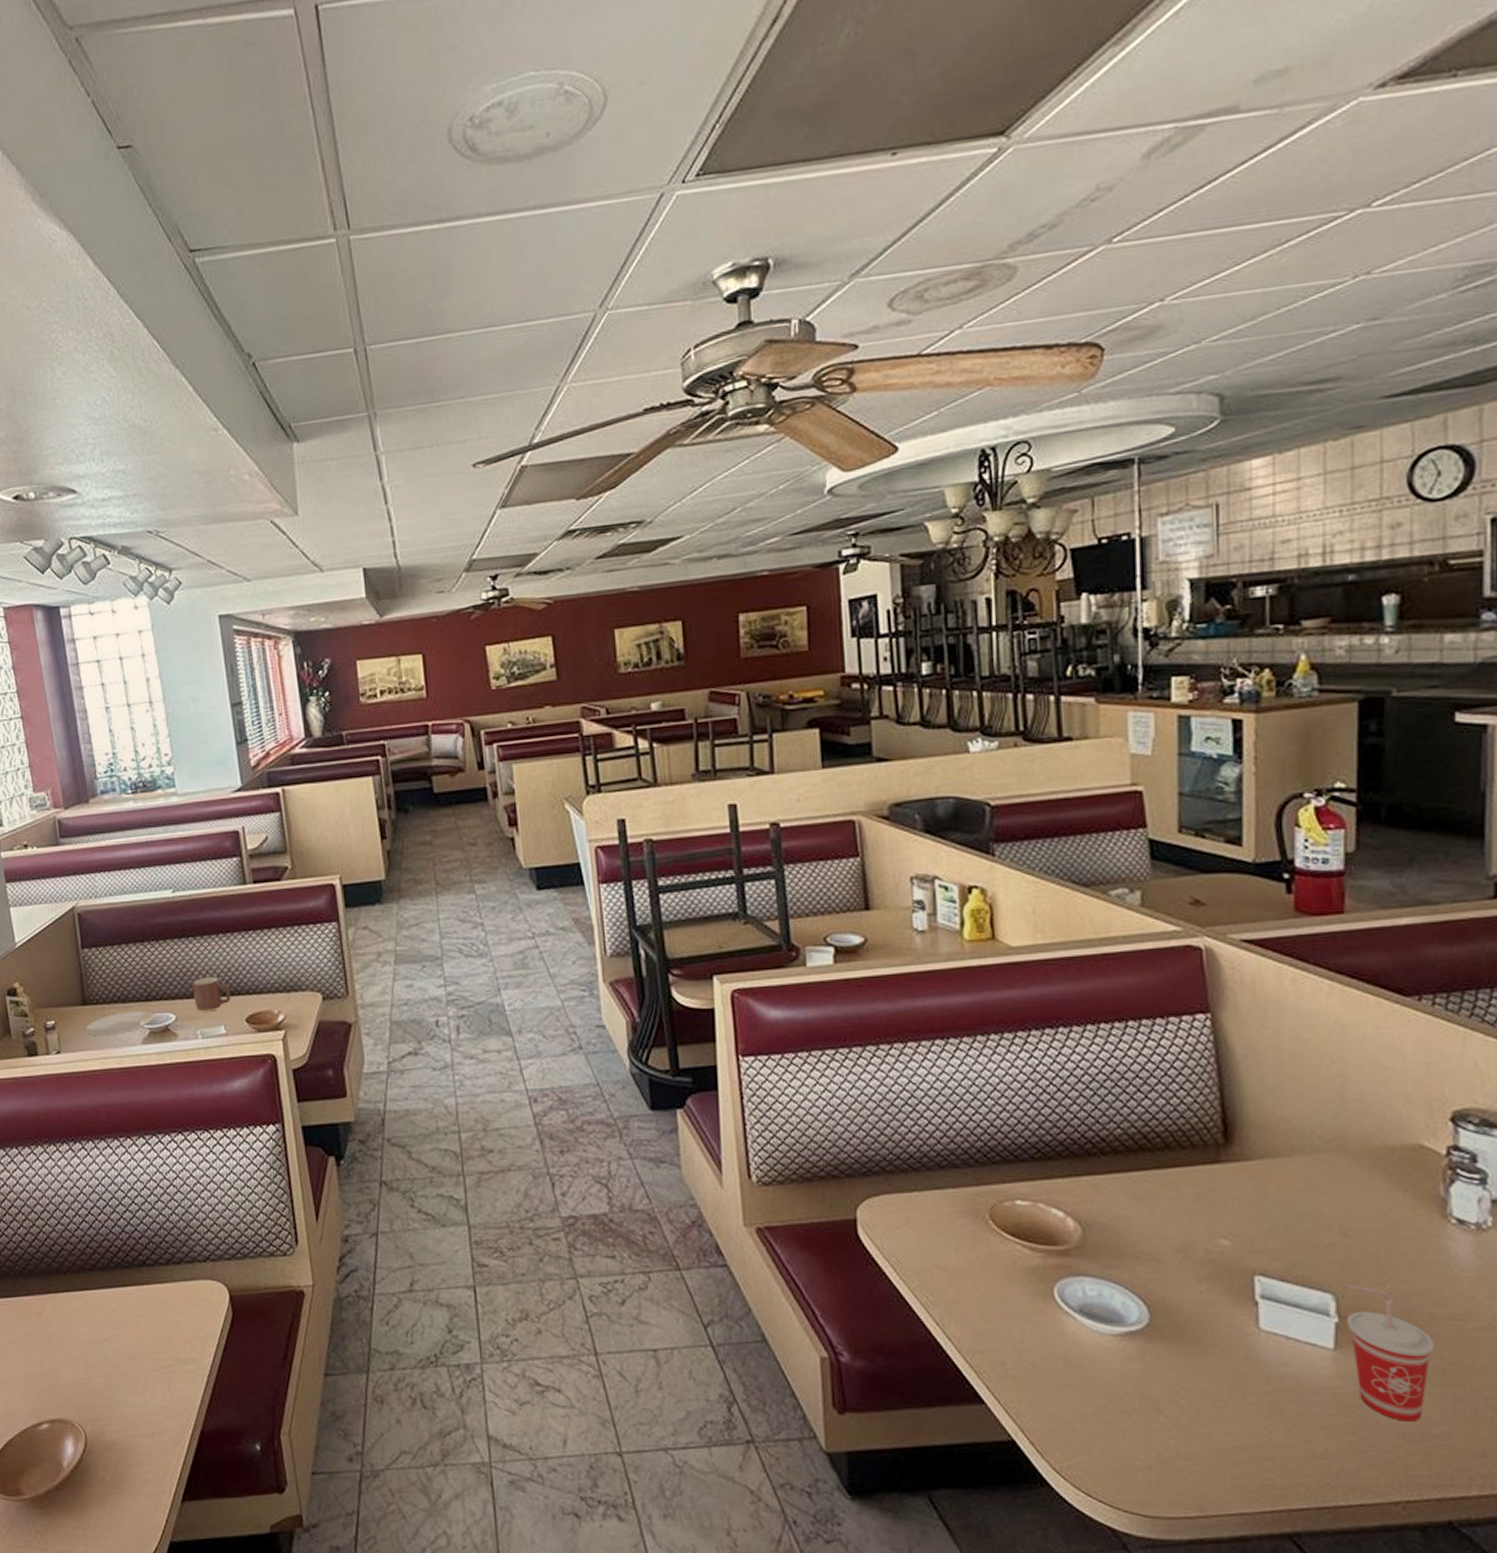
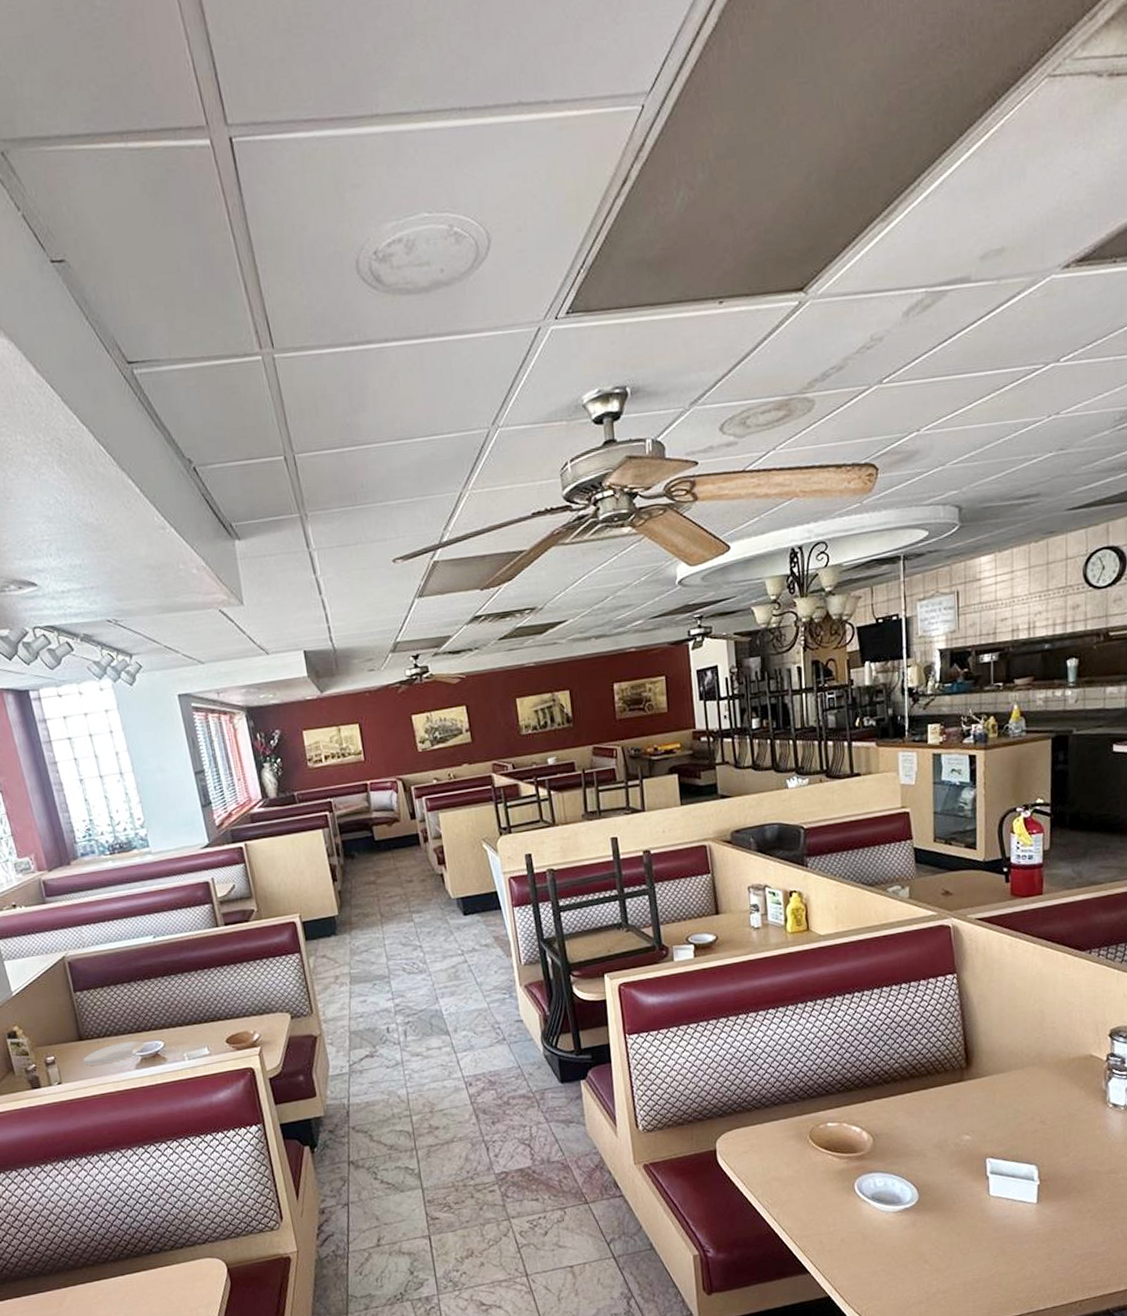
mug: present [191,976,231,1012] -> none [176,1006,212,1038]
beverage cup: present [1341,1282,1434,1422] -> none [1041,1156,1098,1247]

